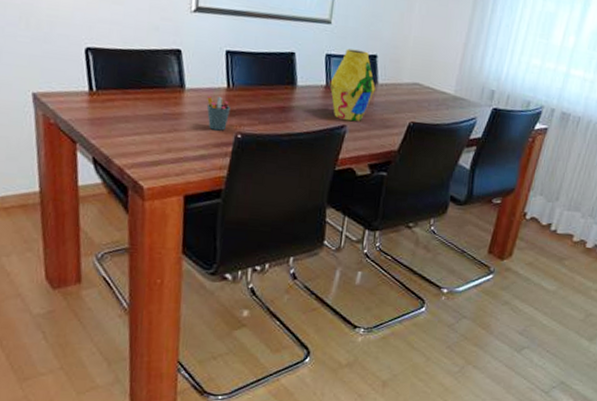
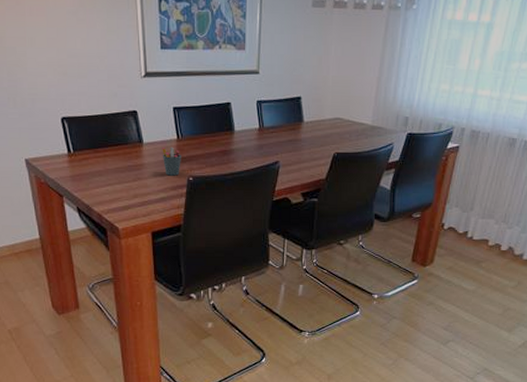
vase: present [330,48,375,122] -> none [262,94,302,157]

